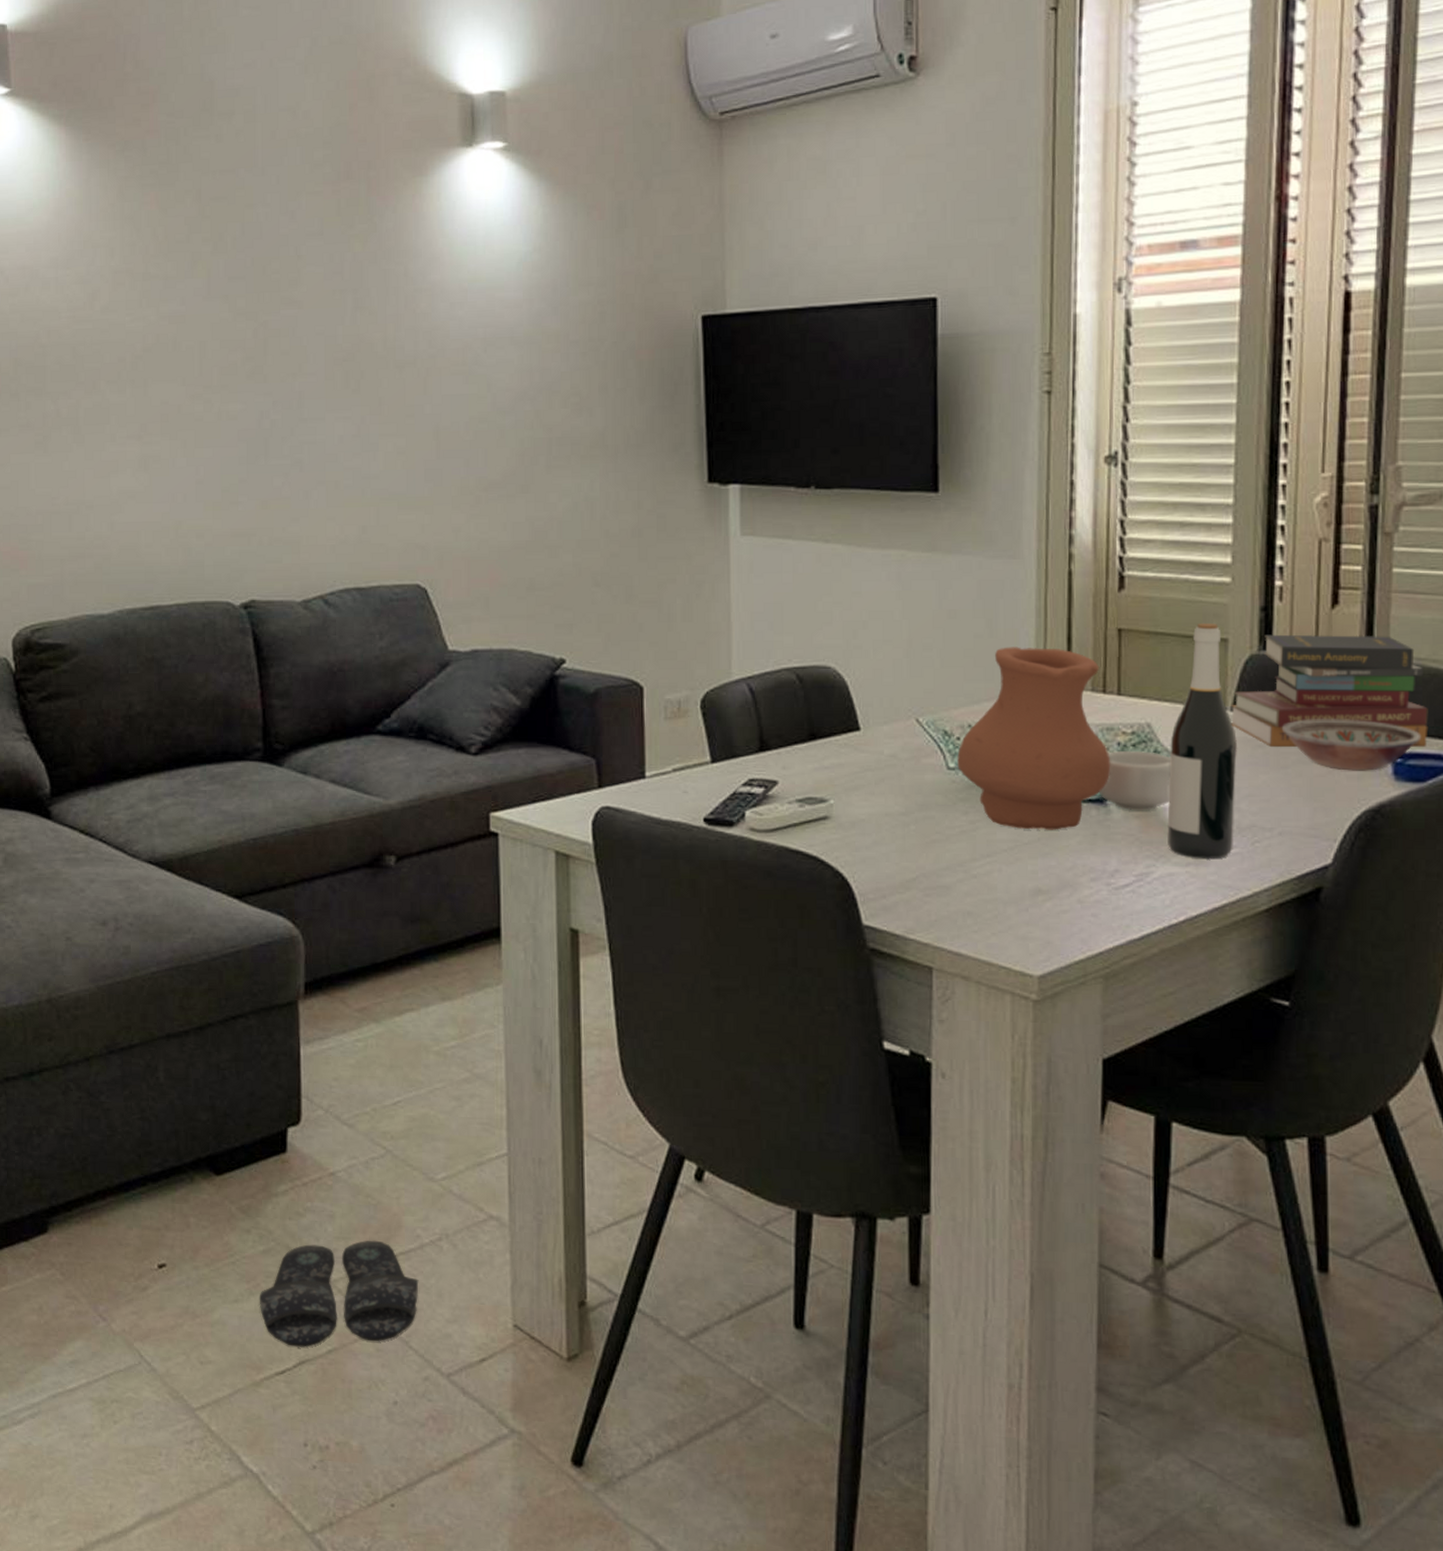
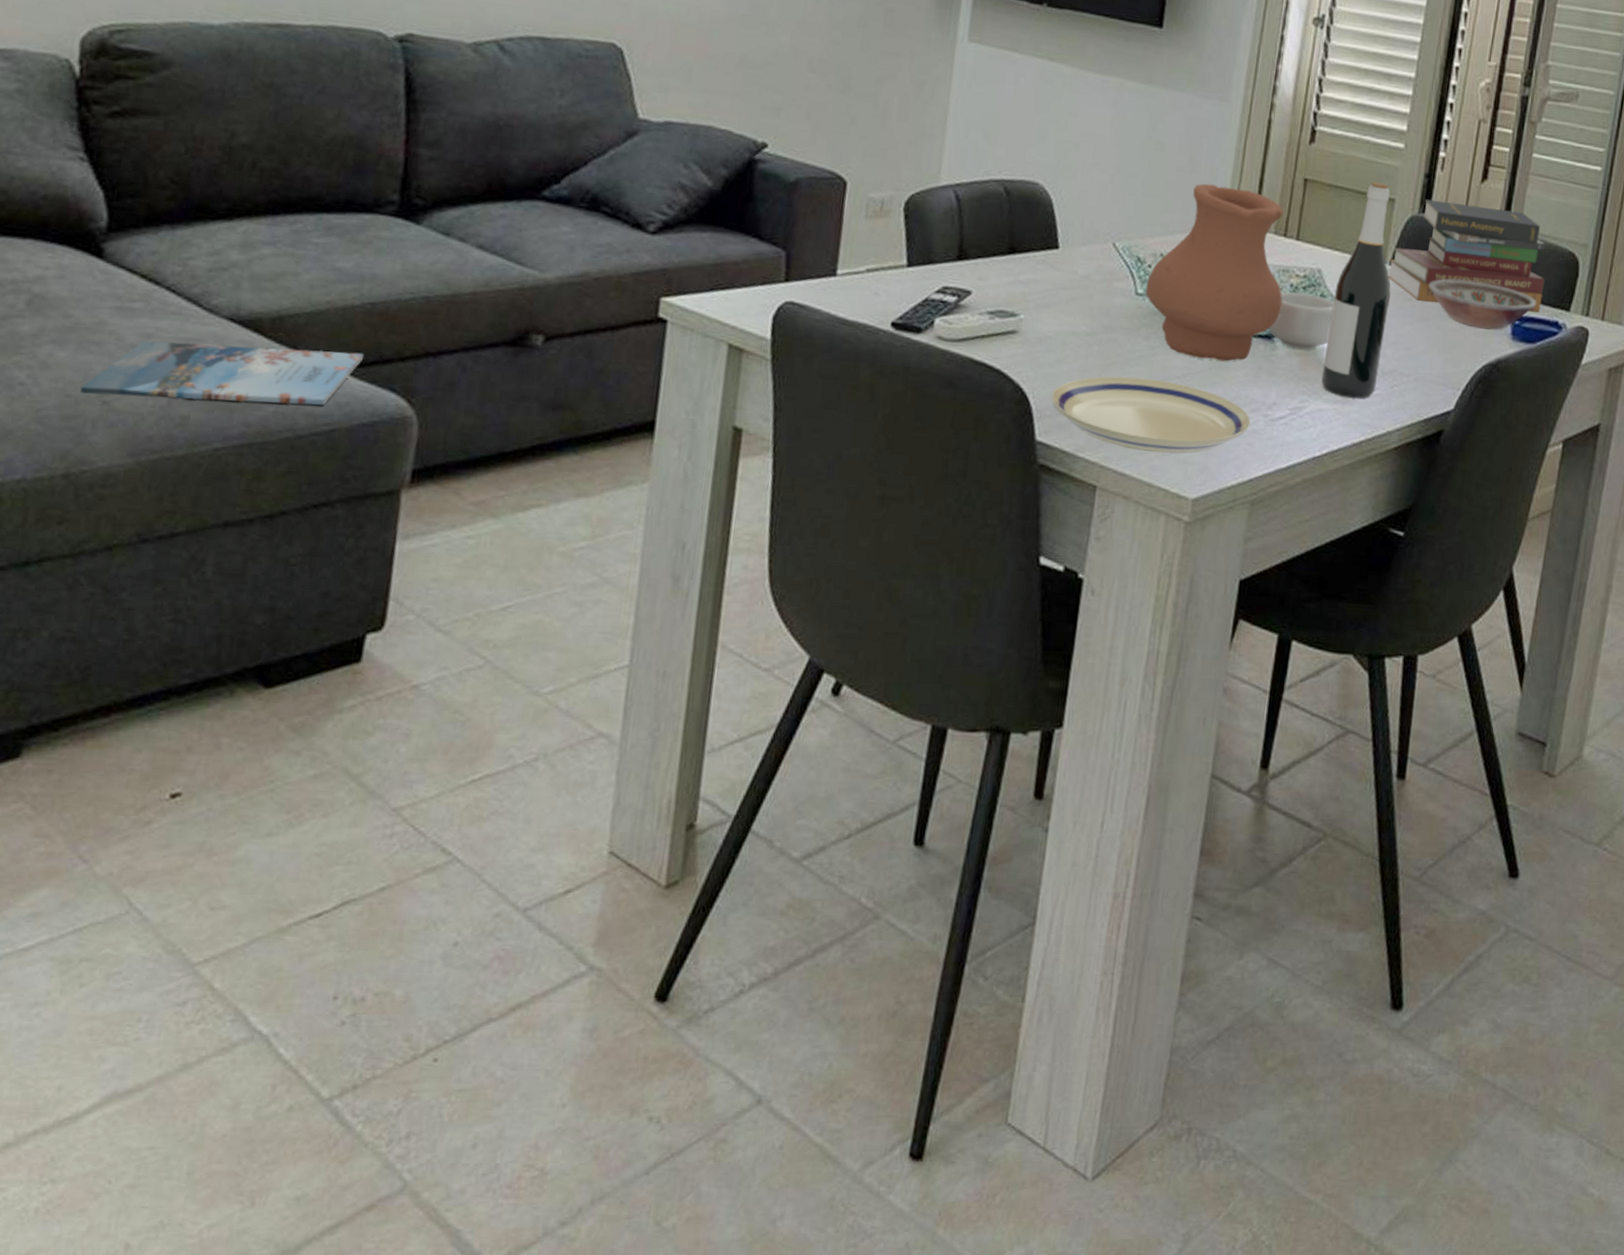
magazine: none [50,883,254,933] -> present [80,340,365,405]
slippers: present [259,1240,419,1348] -> none [299,761,505,886]
plate: none [873,854,1092,931] -> present [1051,376,1251,454]

